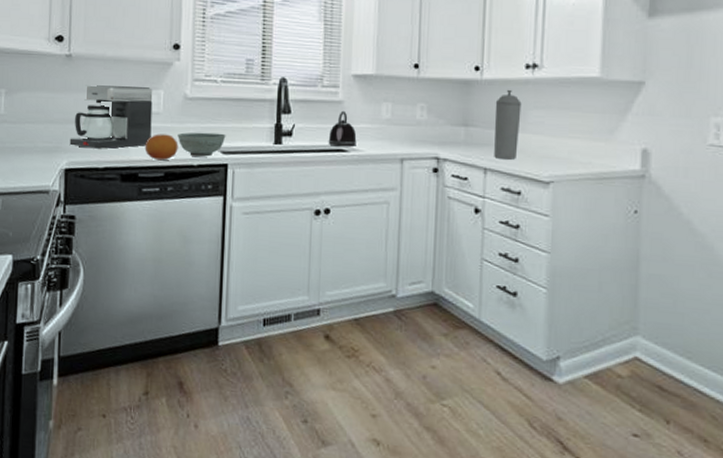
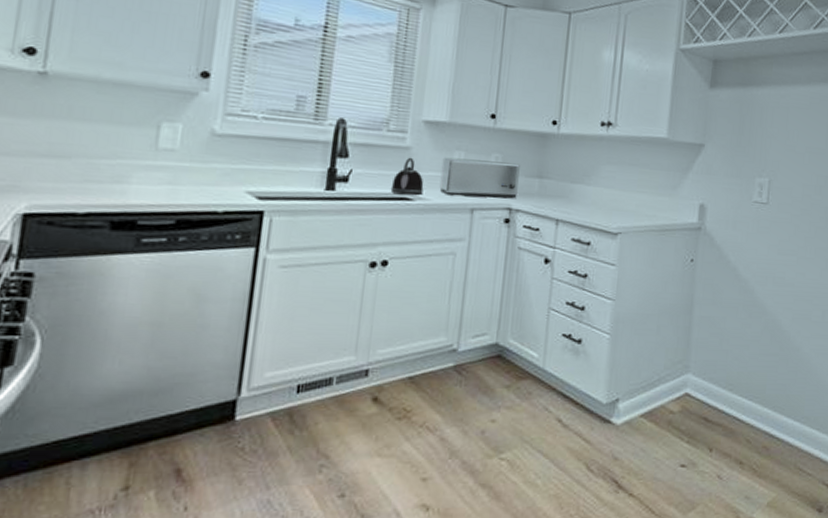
coffee maker: present [69,85,153,149] -> none [33,111,168,190]
fruit: present [145,134,178,161] -> none [149,174,199,206]
bowl: present [177,132,226,158] -> none [198,174,264,203]
toaster: none [370,109,445,148] -> present [439,157,520,199]
canister: present [494,89,522,161] -> none [566,144,596,213]

